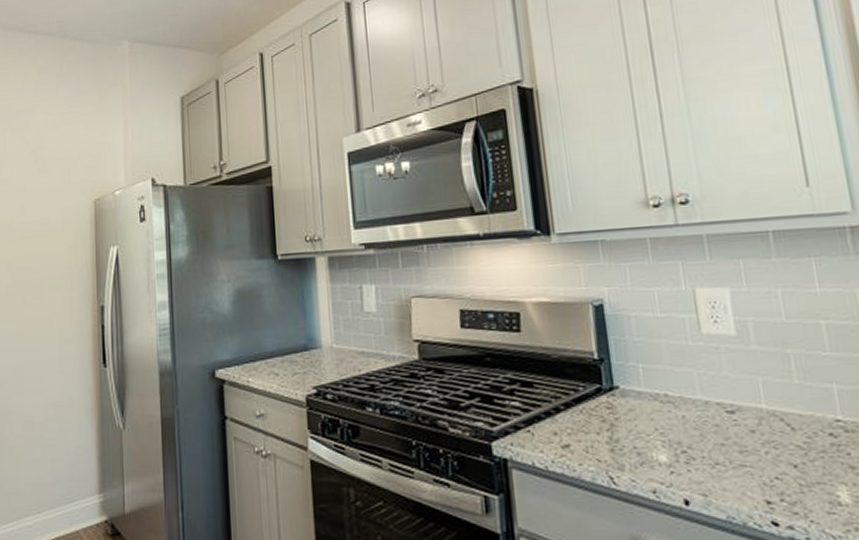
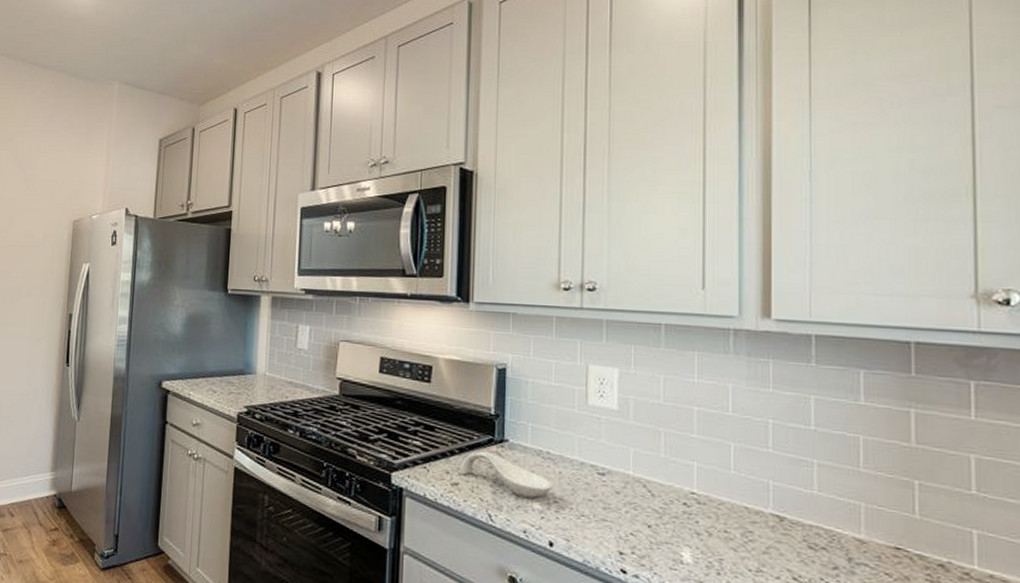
spoon rest: none [569,404,679,452] -> present [460,451,553,498]

